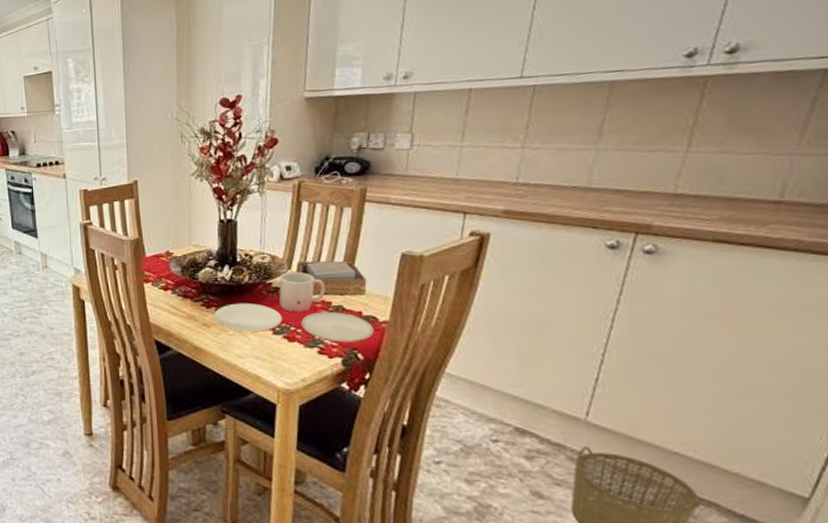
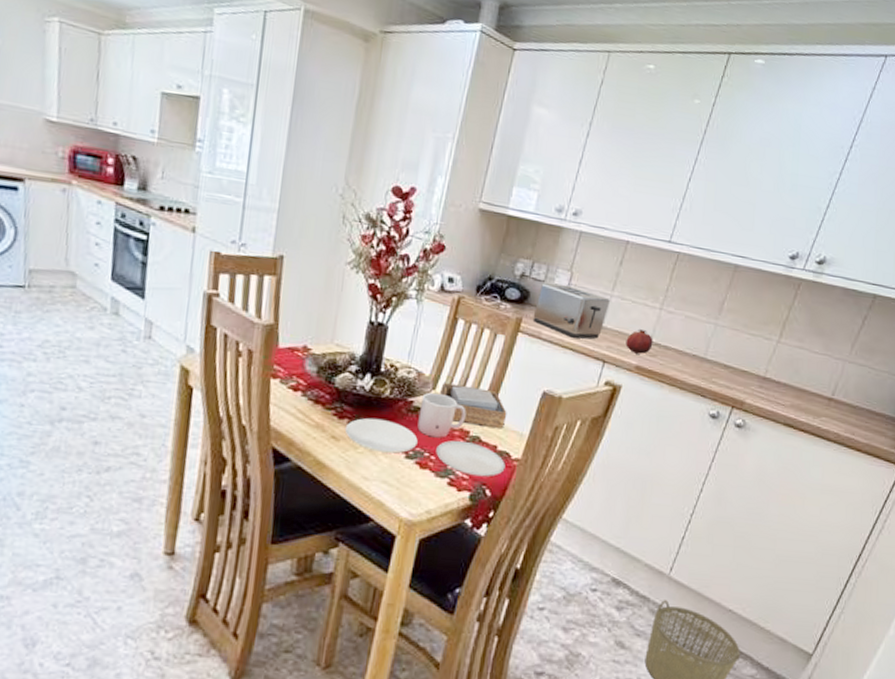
toaster: none [377,147,461,196] -> present [533,283,610,339]
fruit: none [487,172,520,198] -> present [625,328,653,354]

